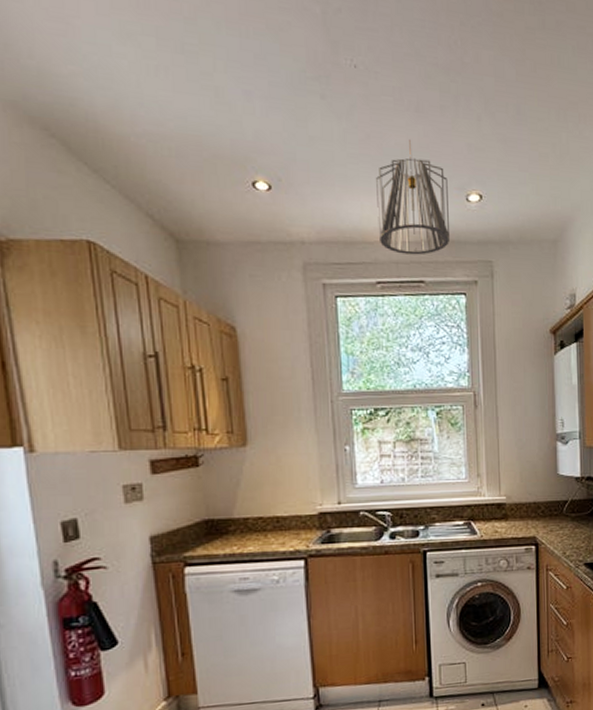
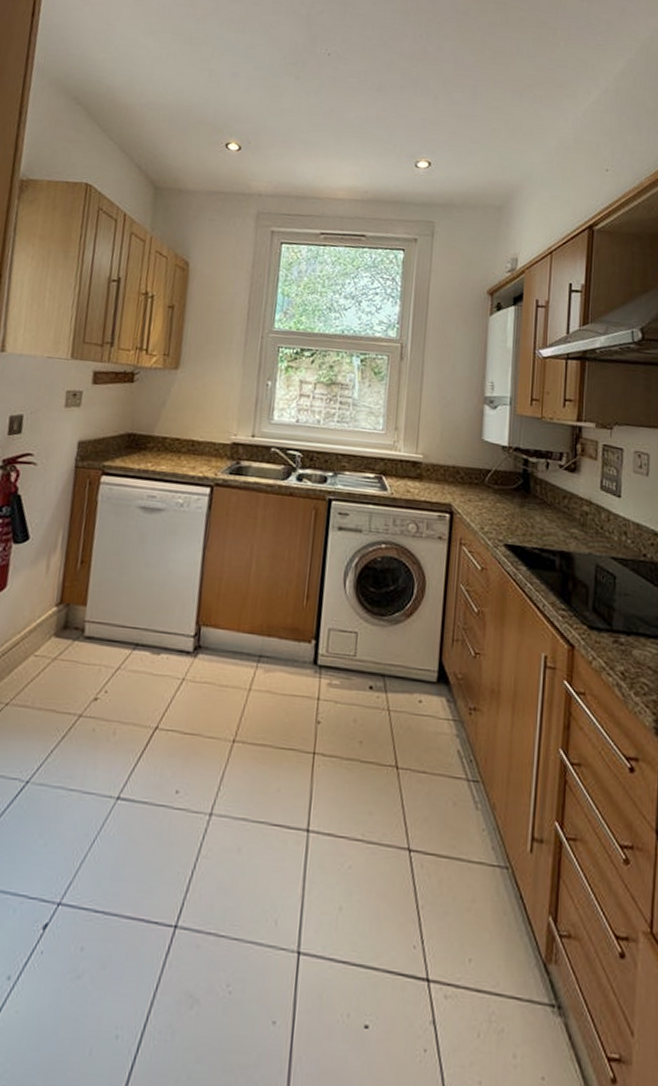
pendant light: present [376,140,451,255] -> none [328,113,399,212]

